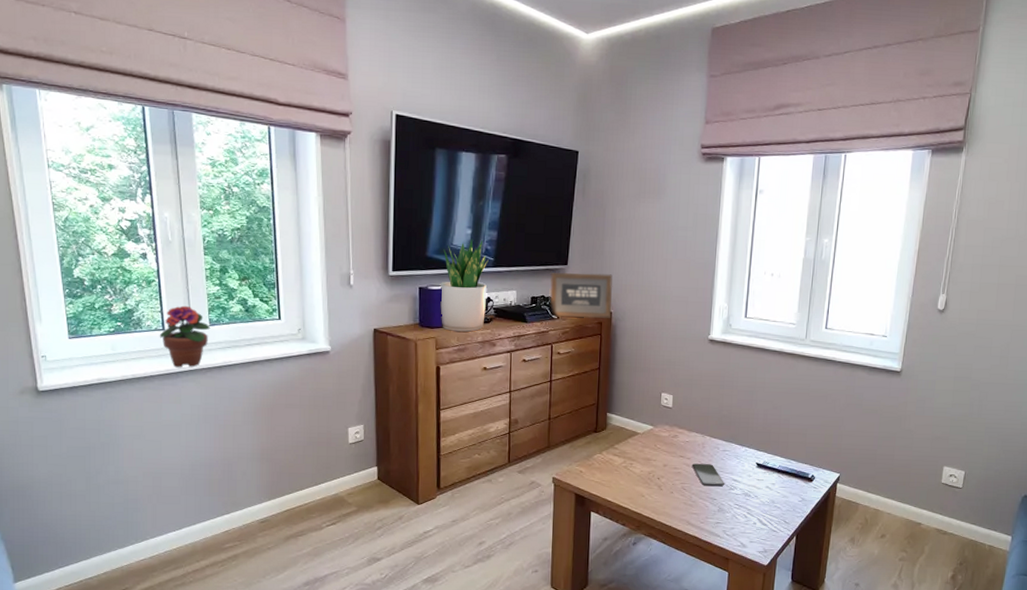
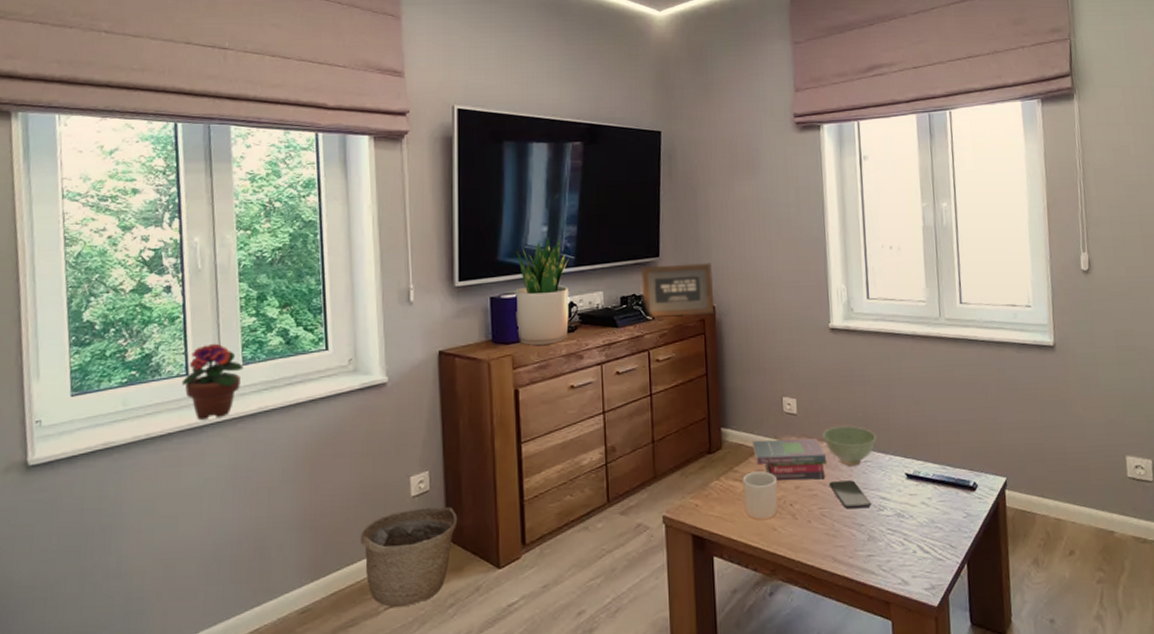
basket: none [307,453,386,526] -> present [360,507,458,608]
mug: none [620,450,649,488] -> present [742,471,778,521]
books: none [632,425,693,461] -> present [753,438,827,481]
bowl: none [691,420,736,453] -> present [822,425,877,466]

